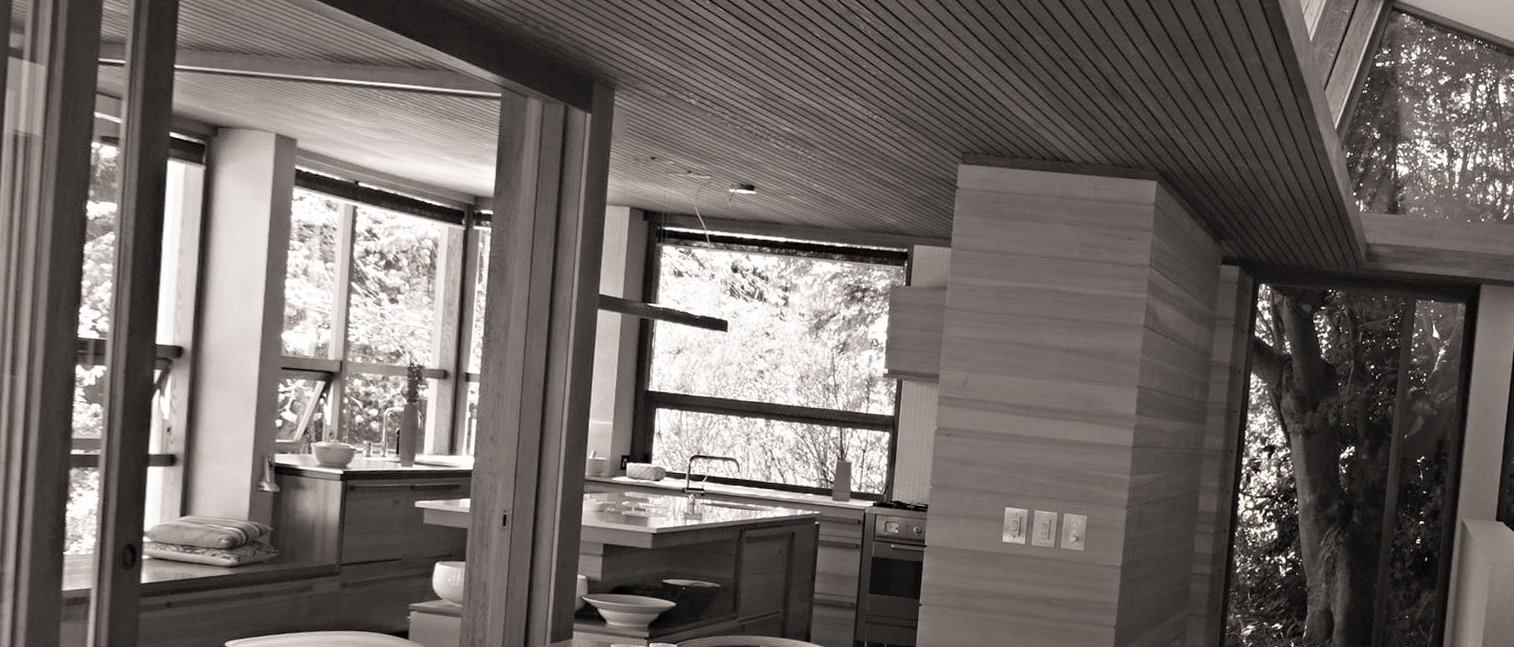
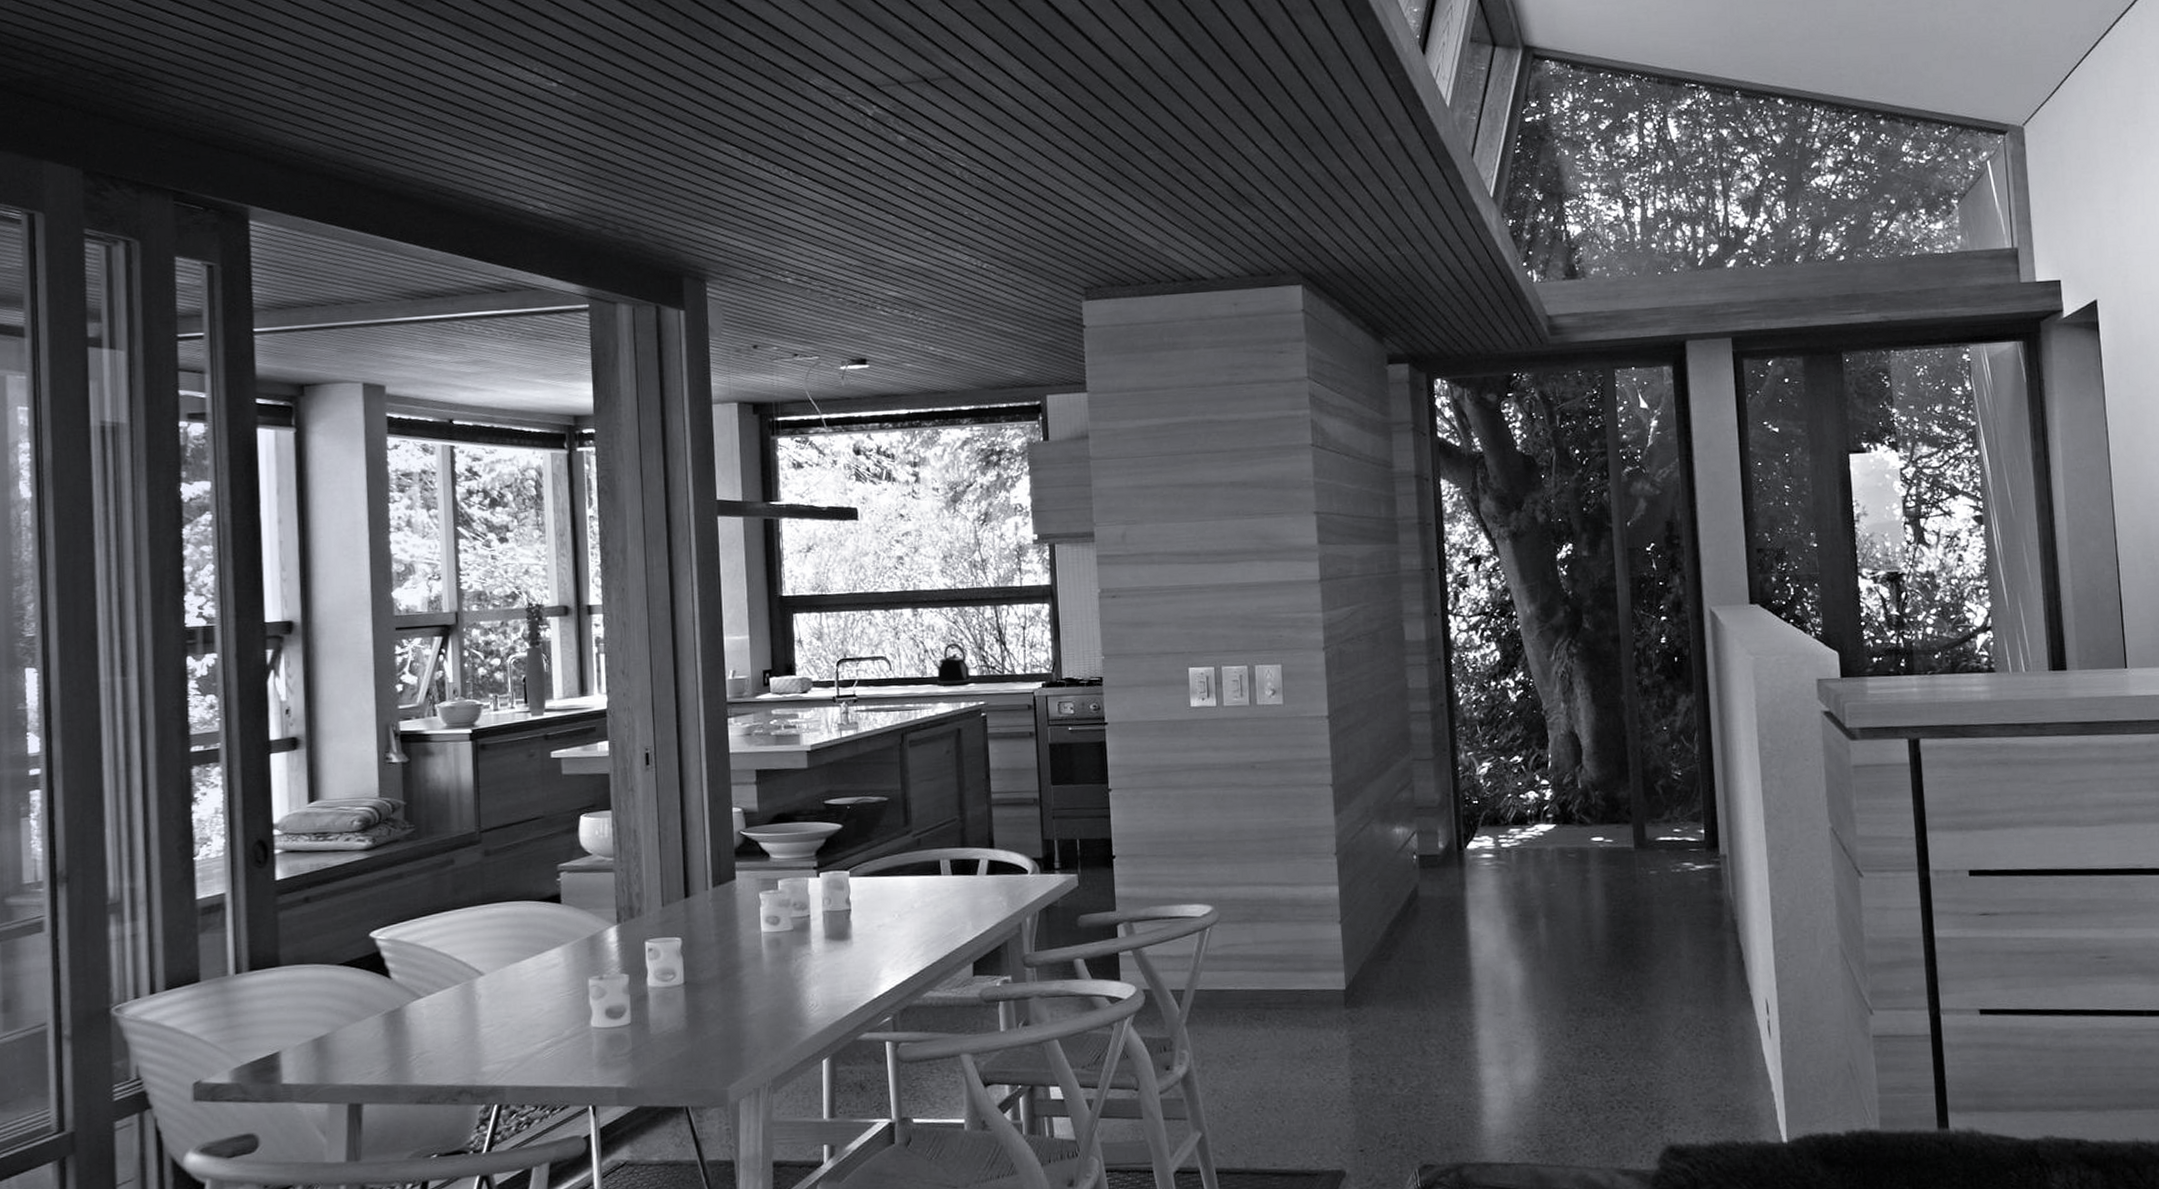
kettle: none [779,455,811,495] -> present [937,643,972,686]
canister: present [831,460,852,502] -> none [994,641,1017,688]

